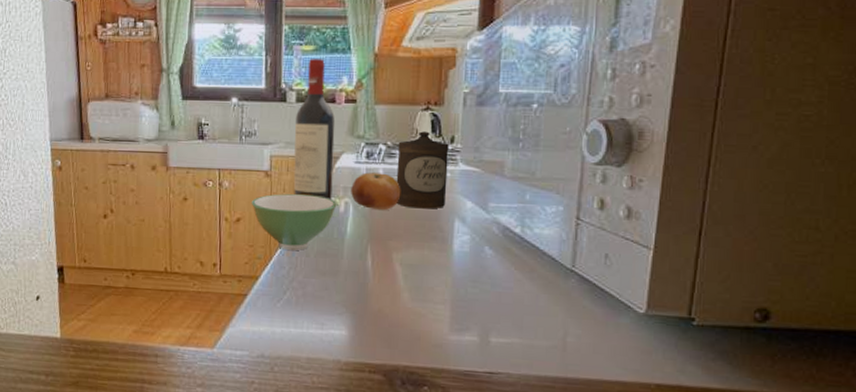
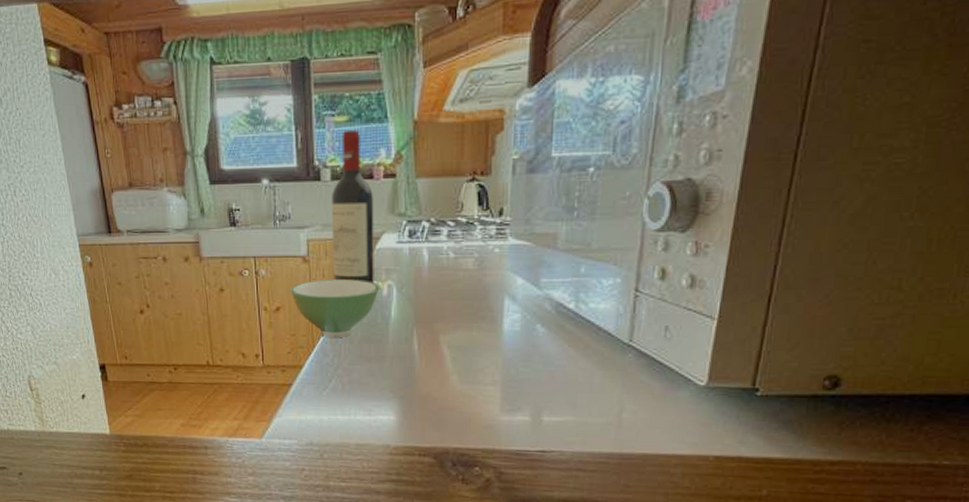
fruit: present [351,172,401,211] -> none [394,252,447,292]
canister: present [396,131,449,209] -> none [441,205,497,288]

